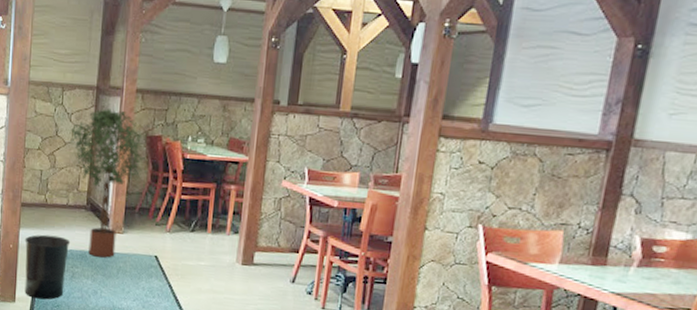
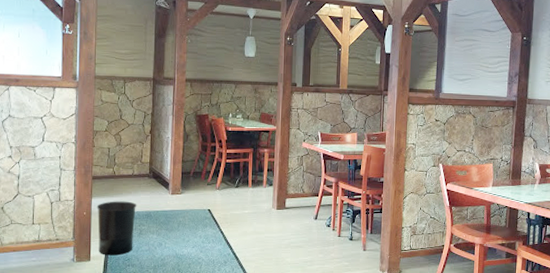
potted tree: present [70,108,146,258] -> none [133,94,197,215]

